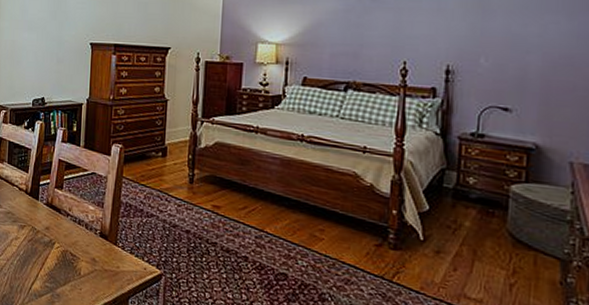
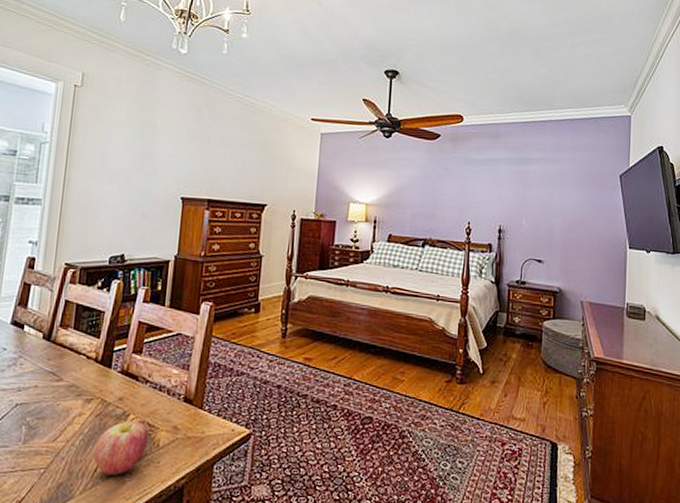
apple: none [28,248,72,295] -> present [93,421,149,475]

